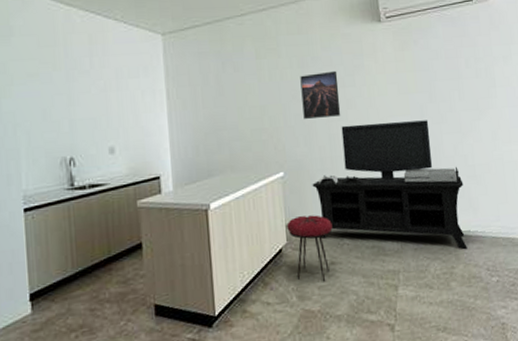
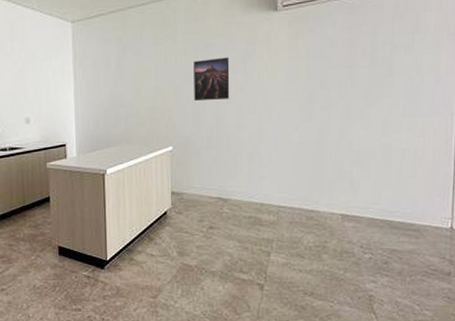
stool: present [286,215,333,282] -> none [172,185,214,242]
media console: present [312,120,467,249] -> none [198,106,346,226]

